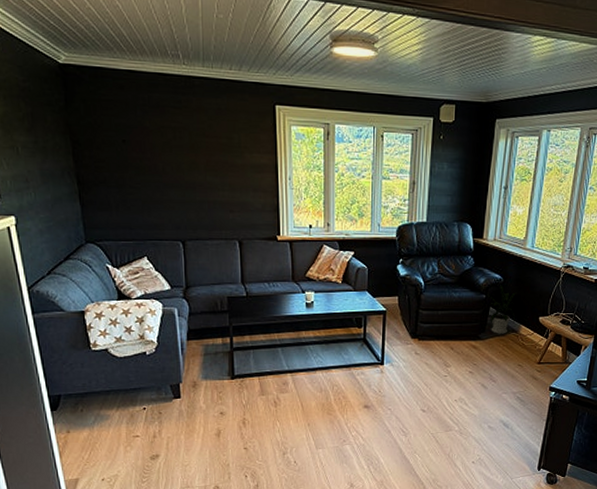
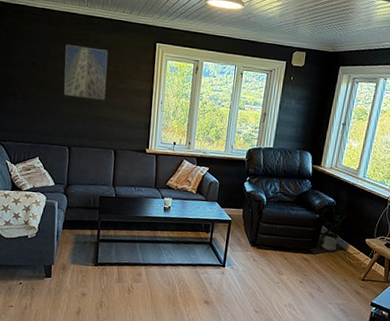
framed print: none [163,114,220,180] -> present [64,44,108,100]

